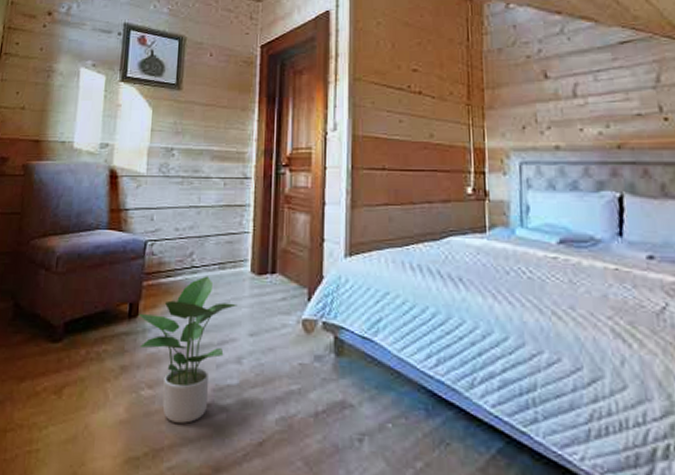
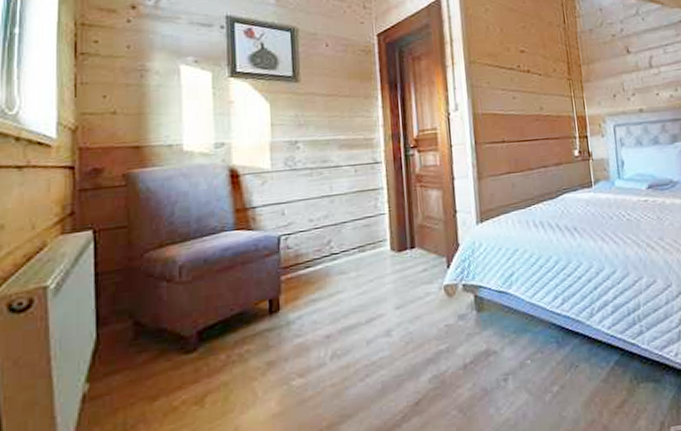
potted plant: present [138,276,238,423] -> none [280,260,381,404]

